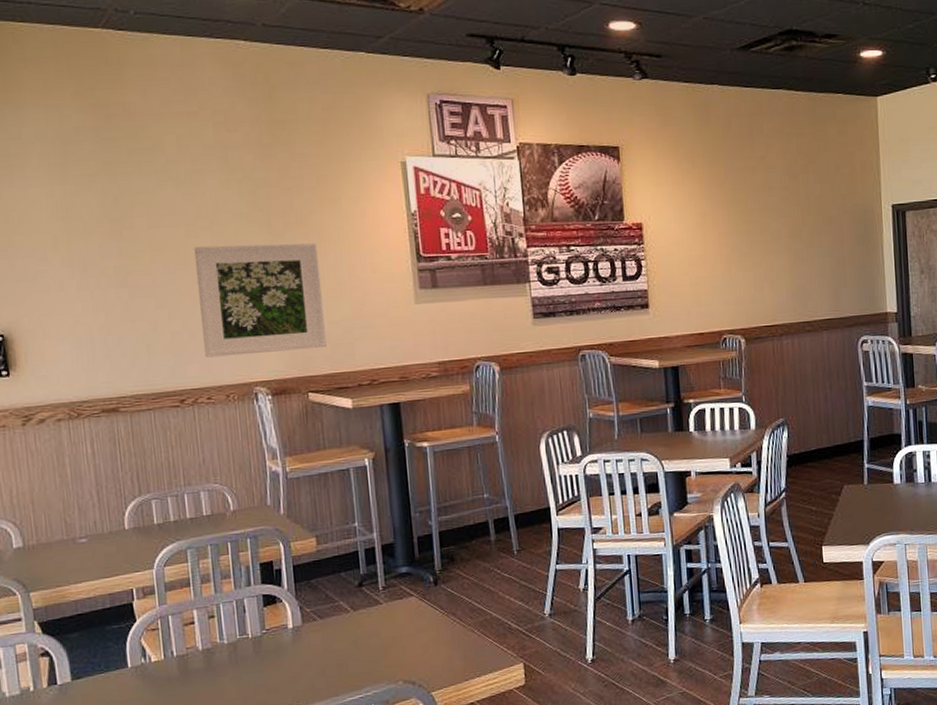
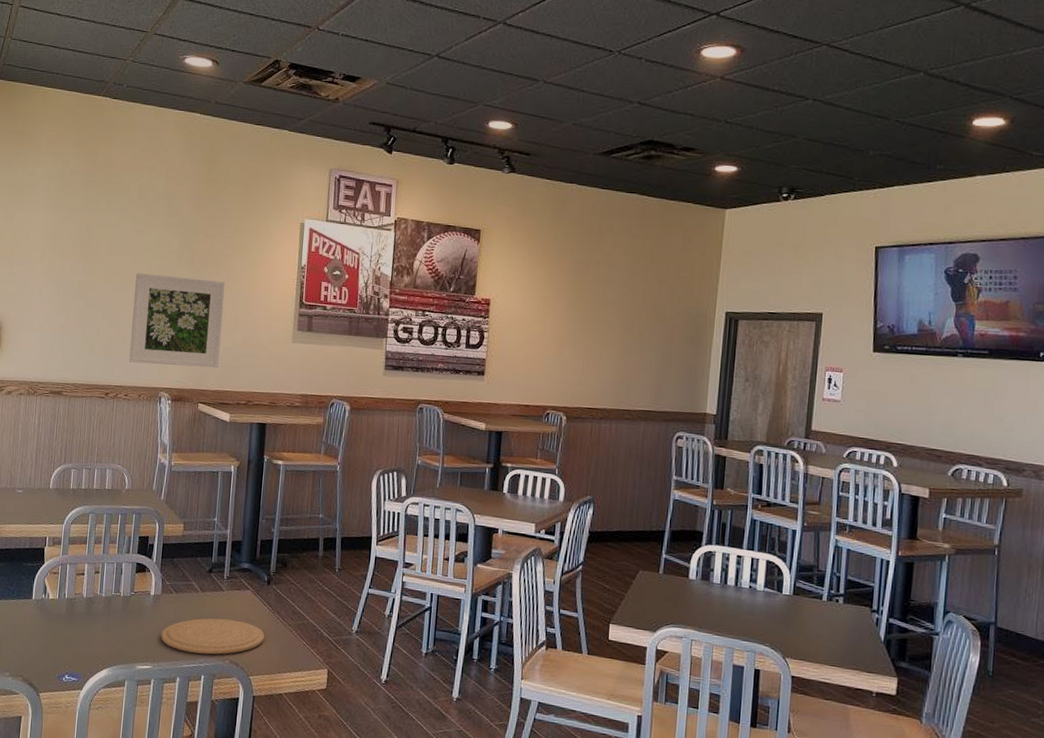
plate: none [310,633,442,684] -> present [160,618,265,655]

